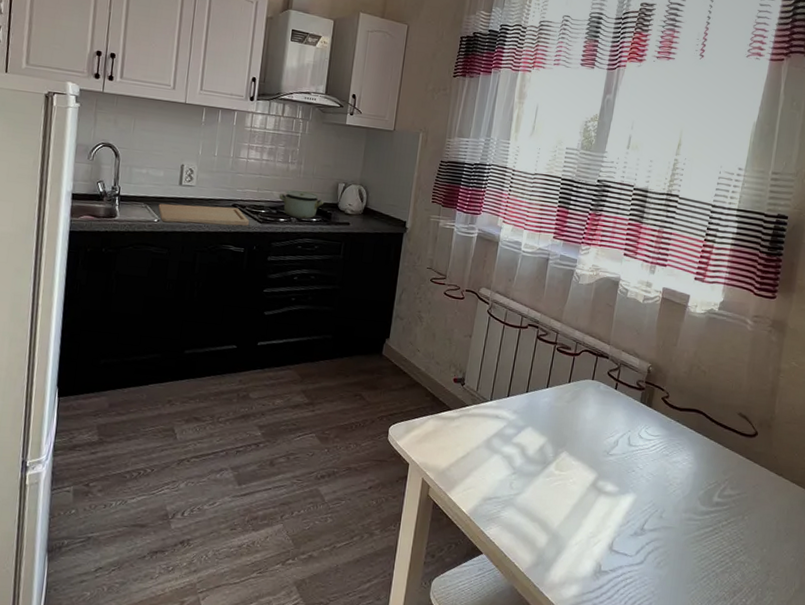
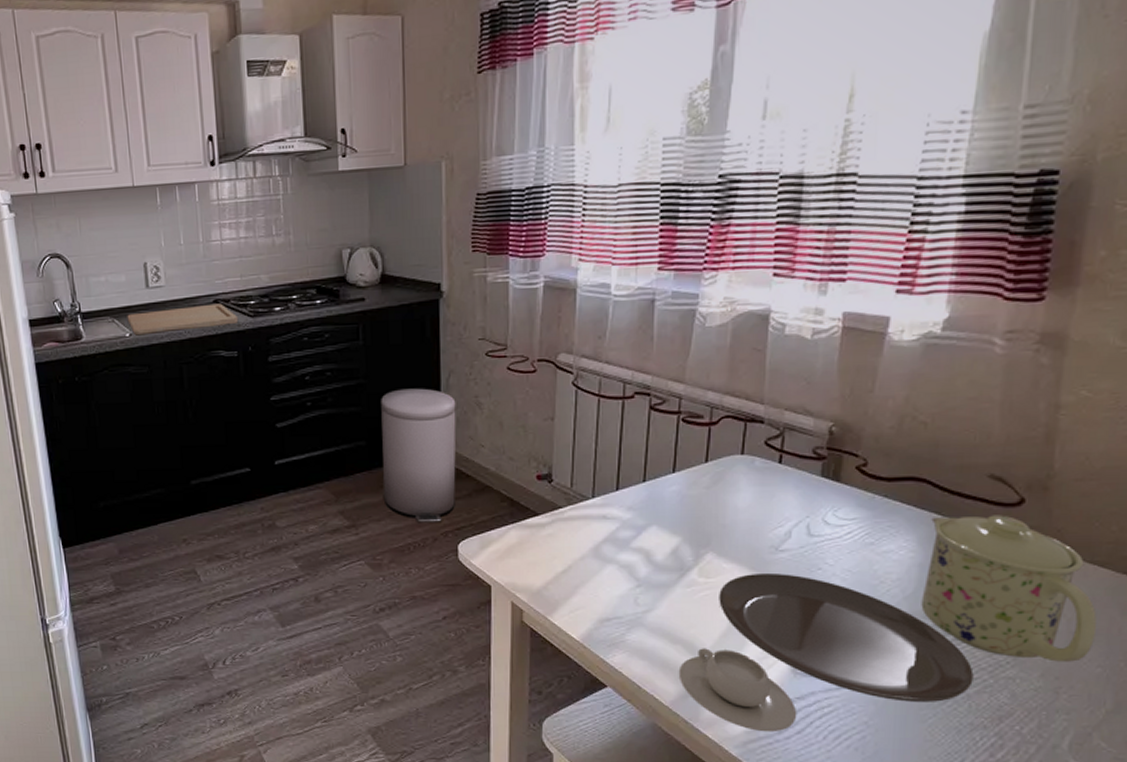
saucepan: present [278,190,324,220] -> none [268,268,326,304]
pedal bin: none [338,297,404,408] -> present [381,388,456,524]
teacup: none [533,526,610,597] -> present [678,648,797,732]
plate: none [566,471,721,578] -> present [719,574,974,702]
mug: none [693,440,793,553] -> present [921,515,1097,662]

